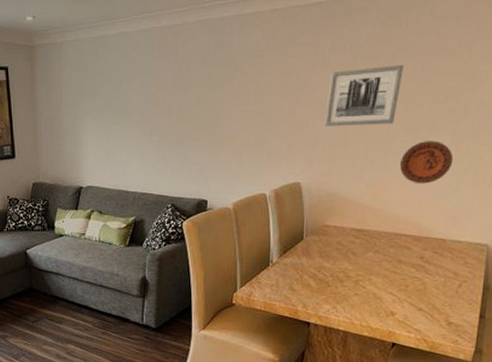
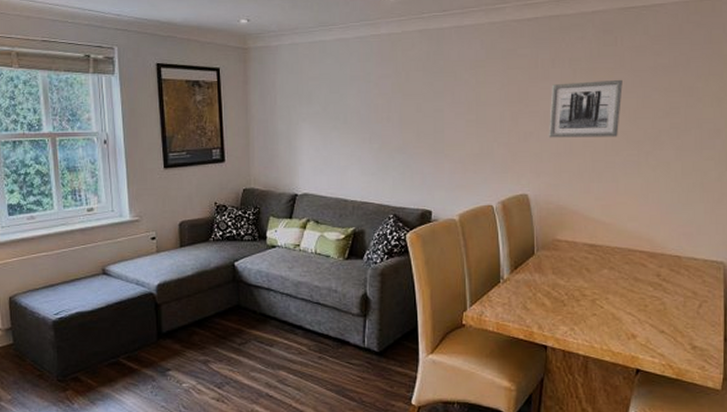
decorative plate: present [400,141,454,184] -> none [628,155,680,199]

